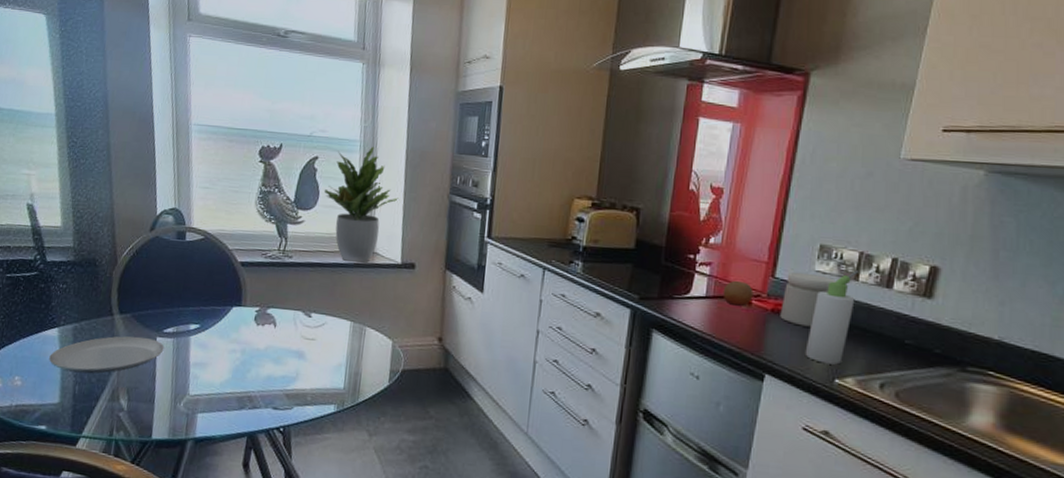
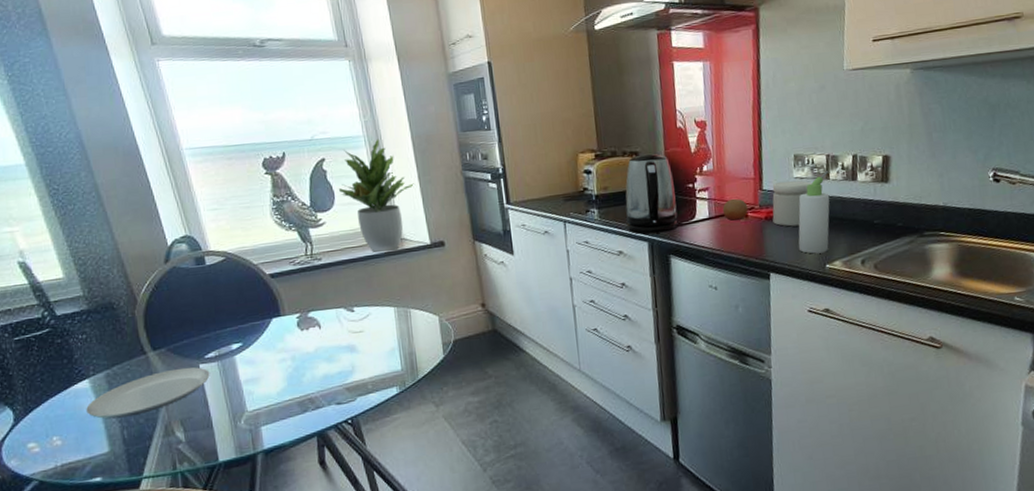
kettle: none [610,212,674,303] -> present [625,153,678,234]

